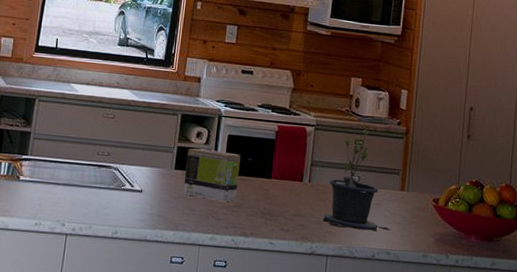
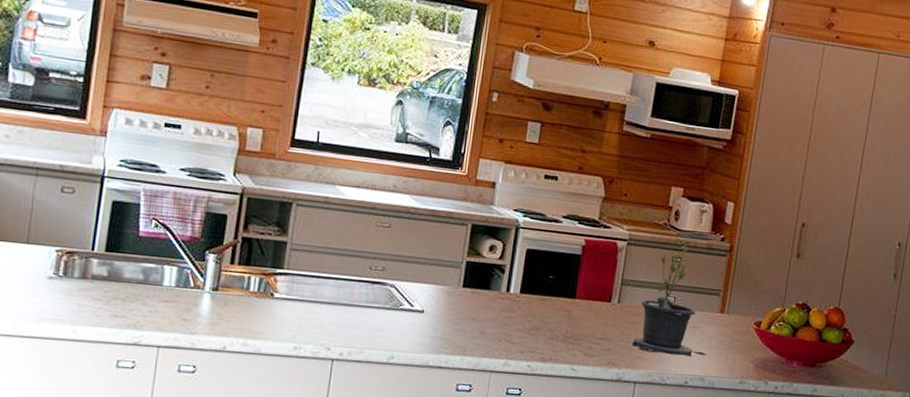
tea box: present [183,148,241,202] -> none [472,263,541,324]

